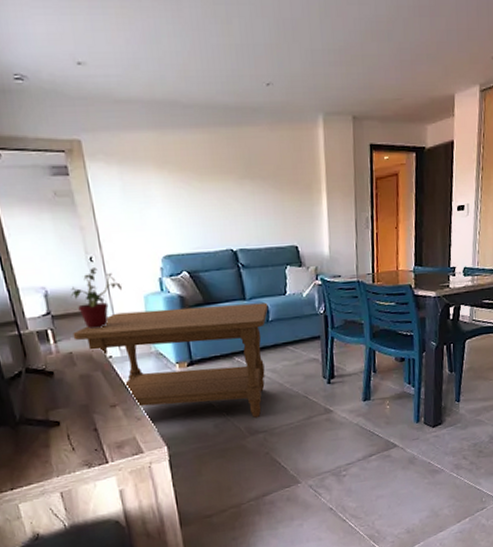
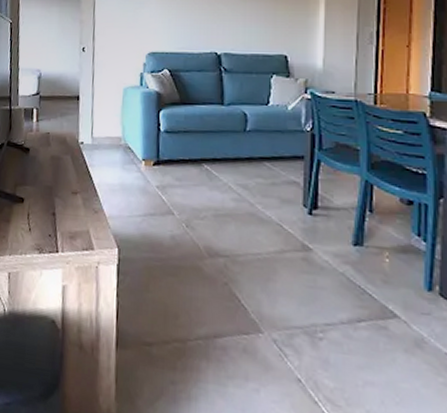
potted plant: present [70,267,122,329] -> none [59,57,105,113]
coffee table: present [73,302,268,419] -> none [53,101,247,239]

